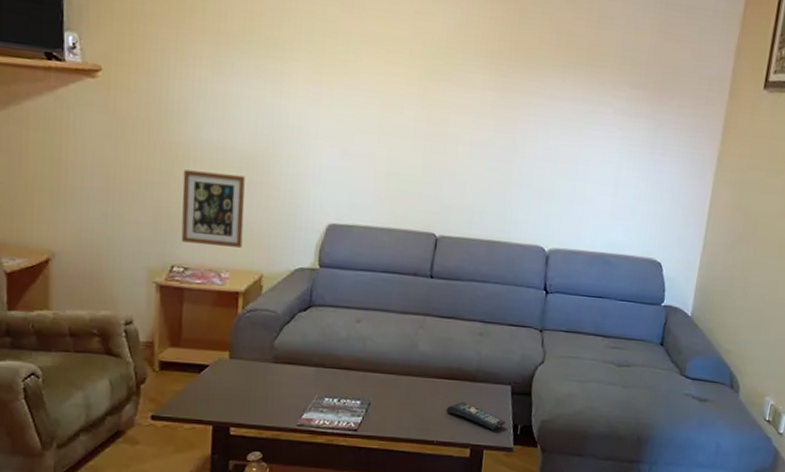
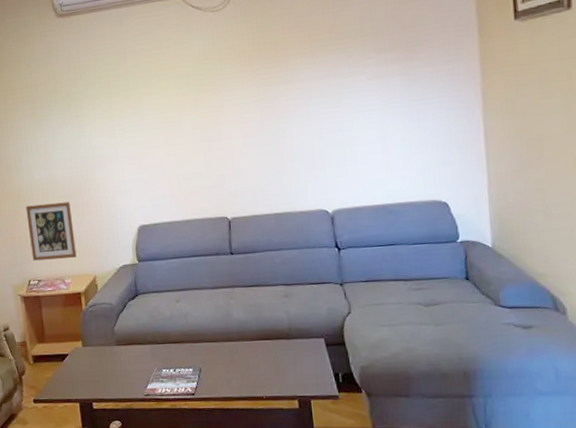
remote control: present [446,402,506,430] -> none [268,358,326,381]

